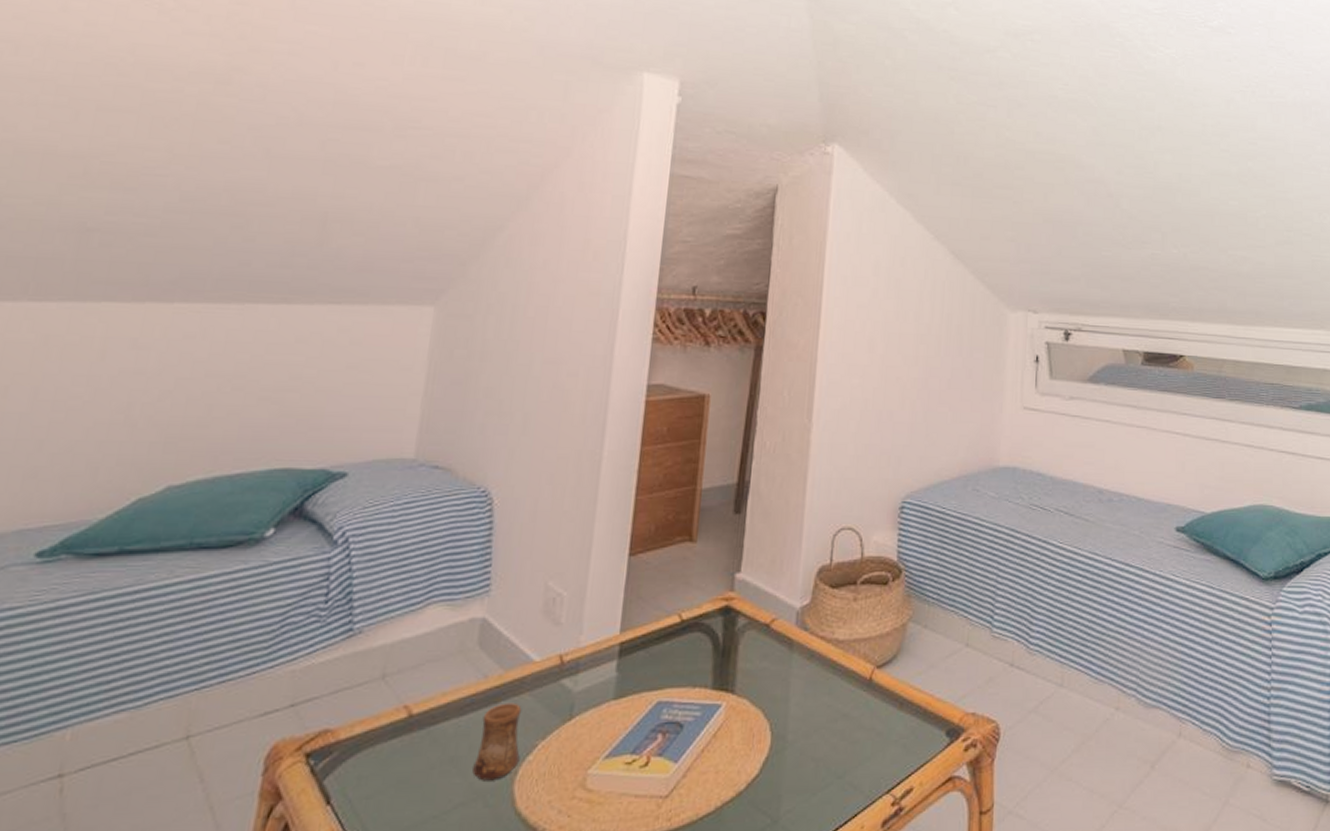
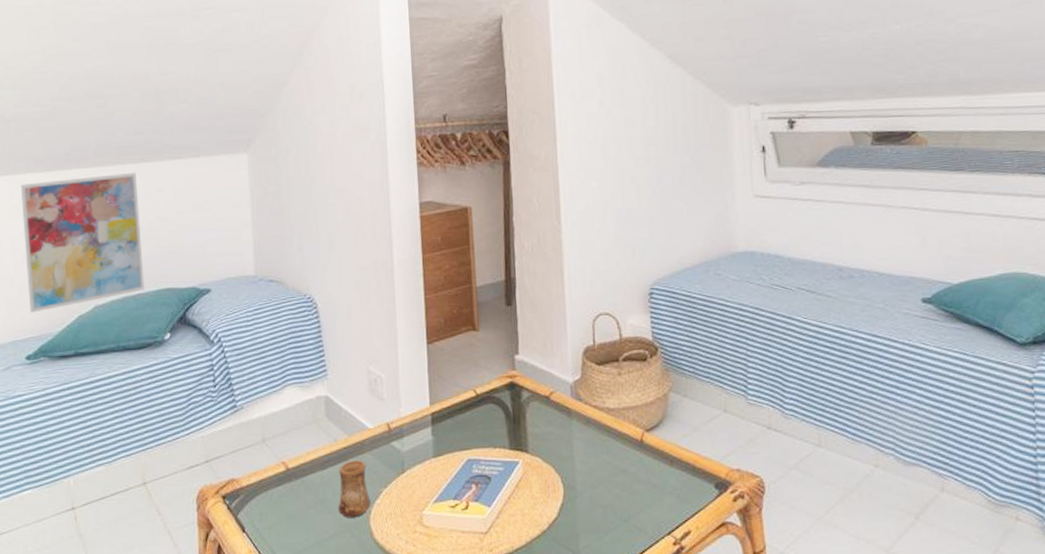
wall art: none [60,314,271,491] -> present [20,172,145,313]

